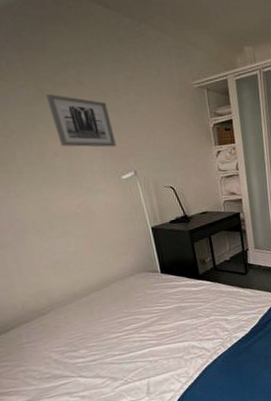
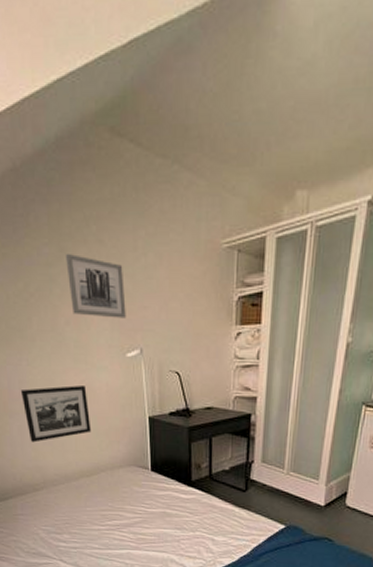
picture frame: none [10,207,96,269] -> present [20,384,92,443]

